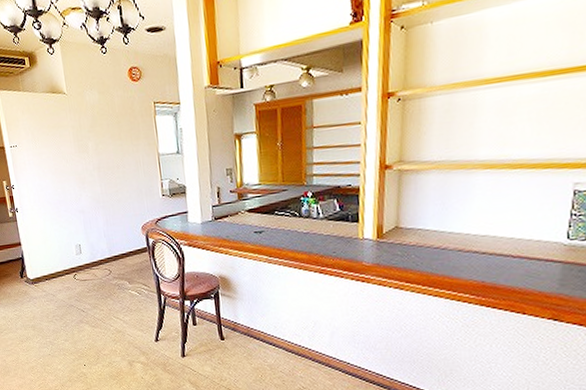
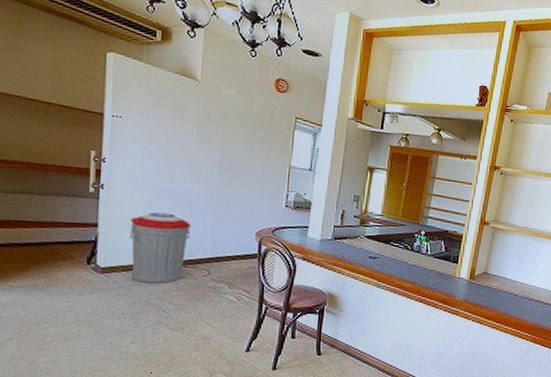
trash can: none [42,223,90,288] -> present [130,212,191,284]

